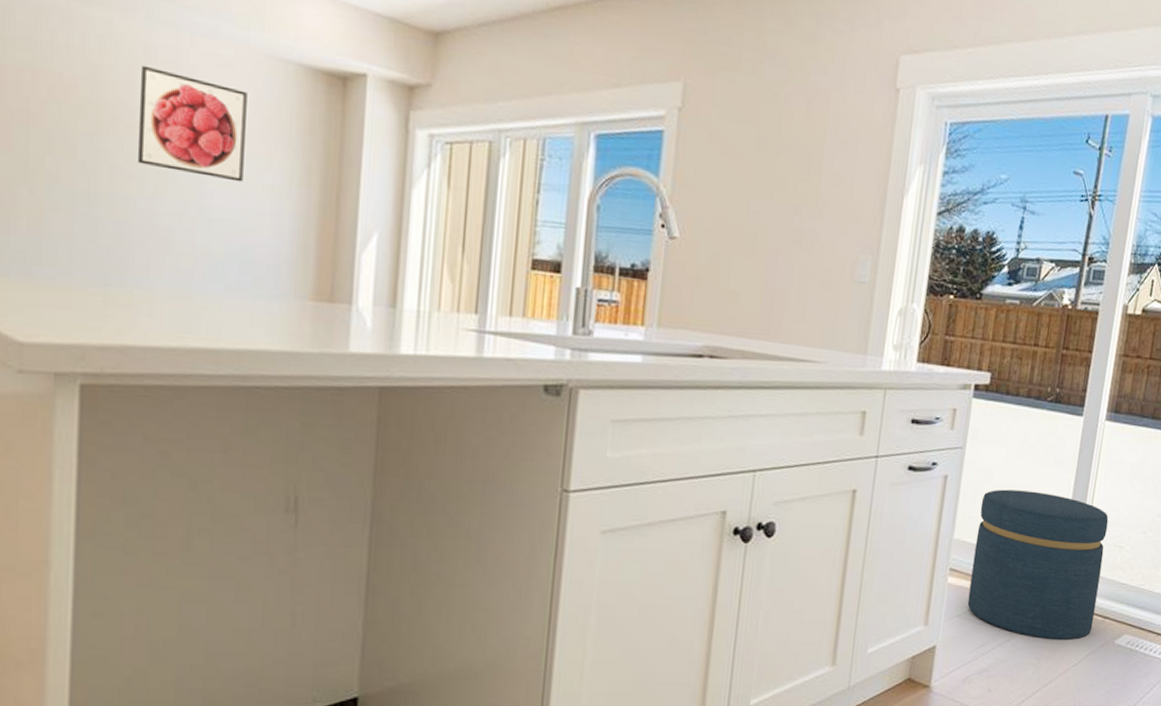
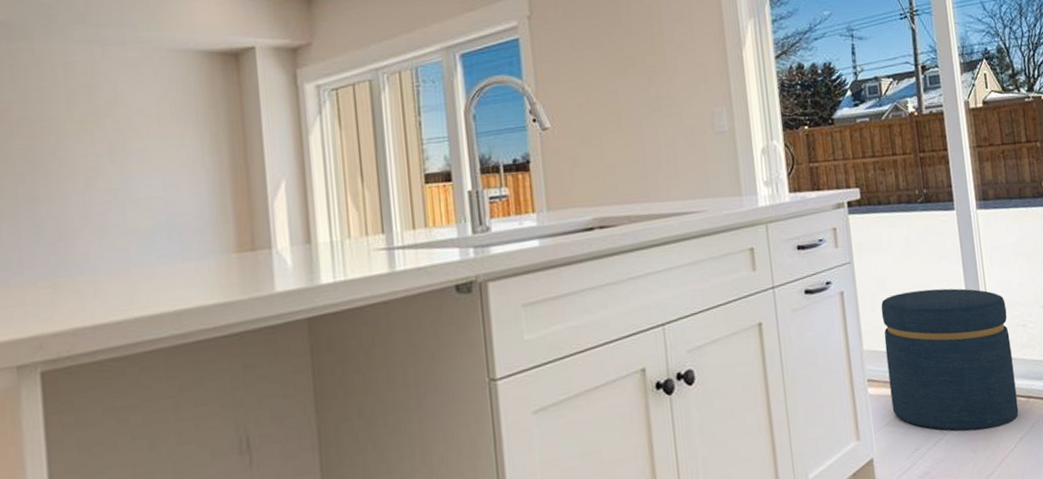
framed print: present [137,65,247,182] -> none [63,80,161,165]

